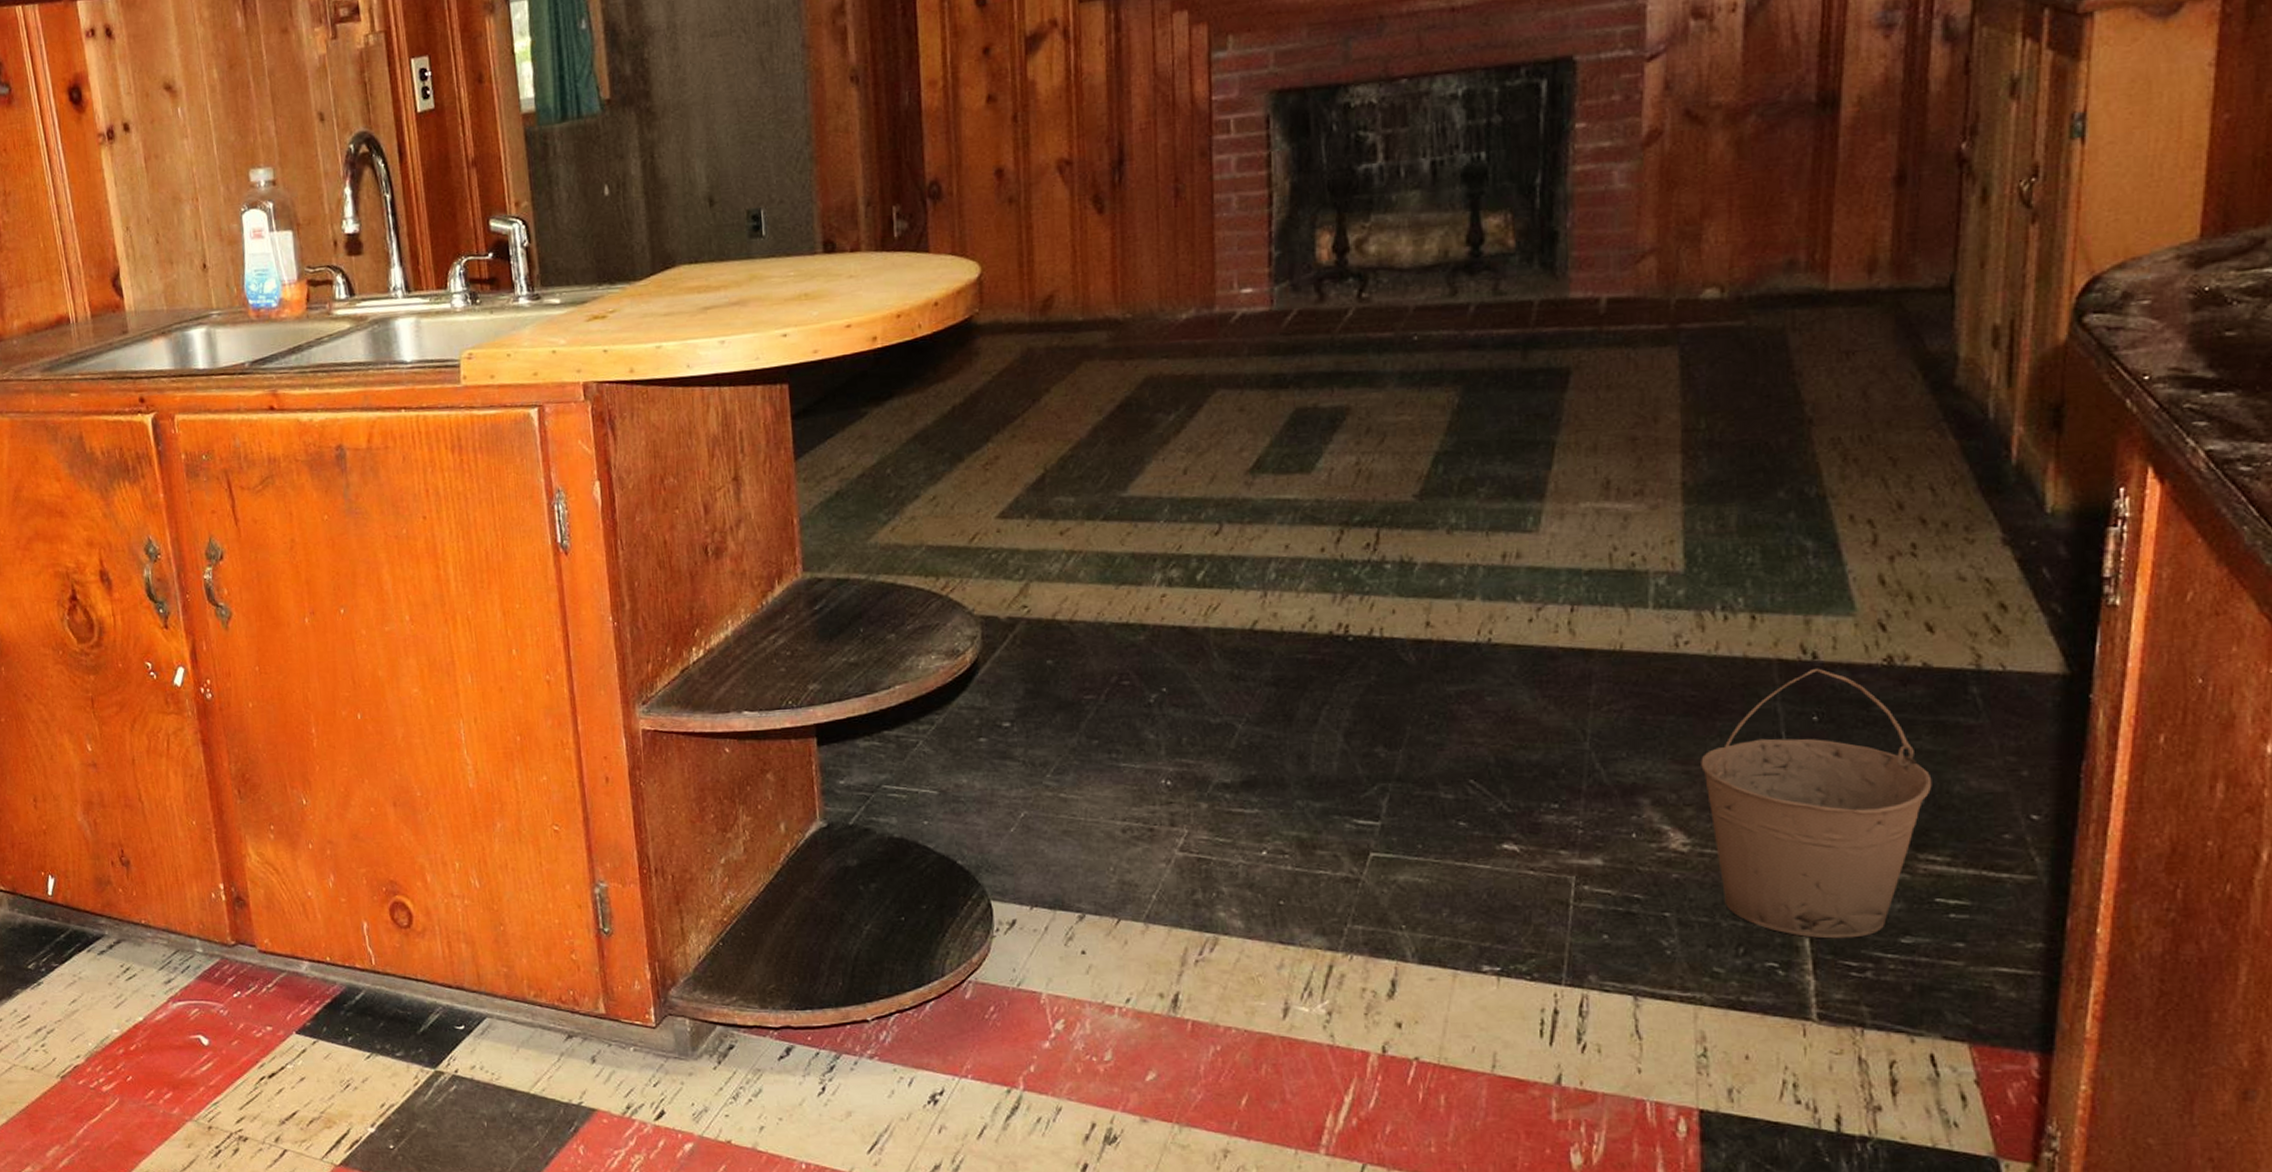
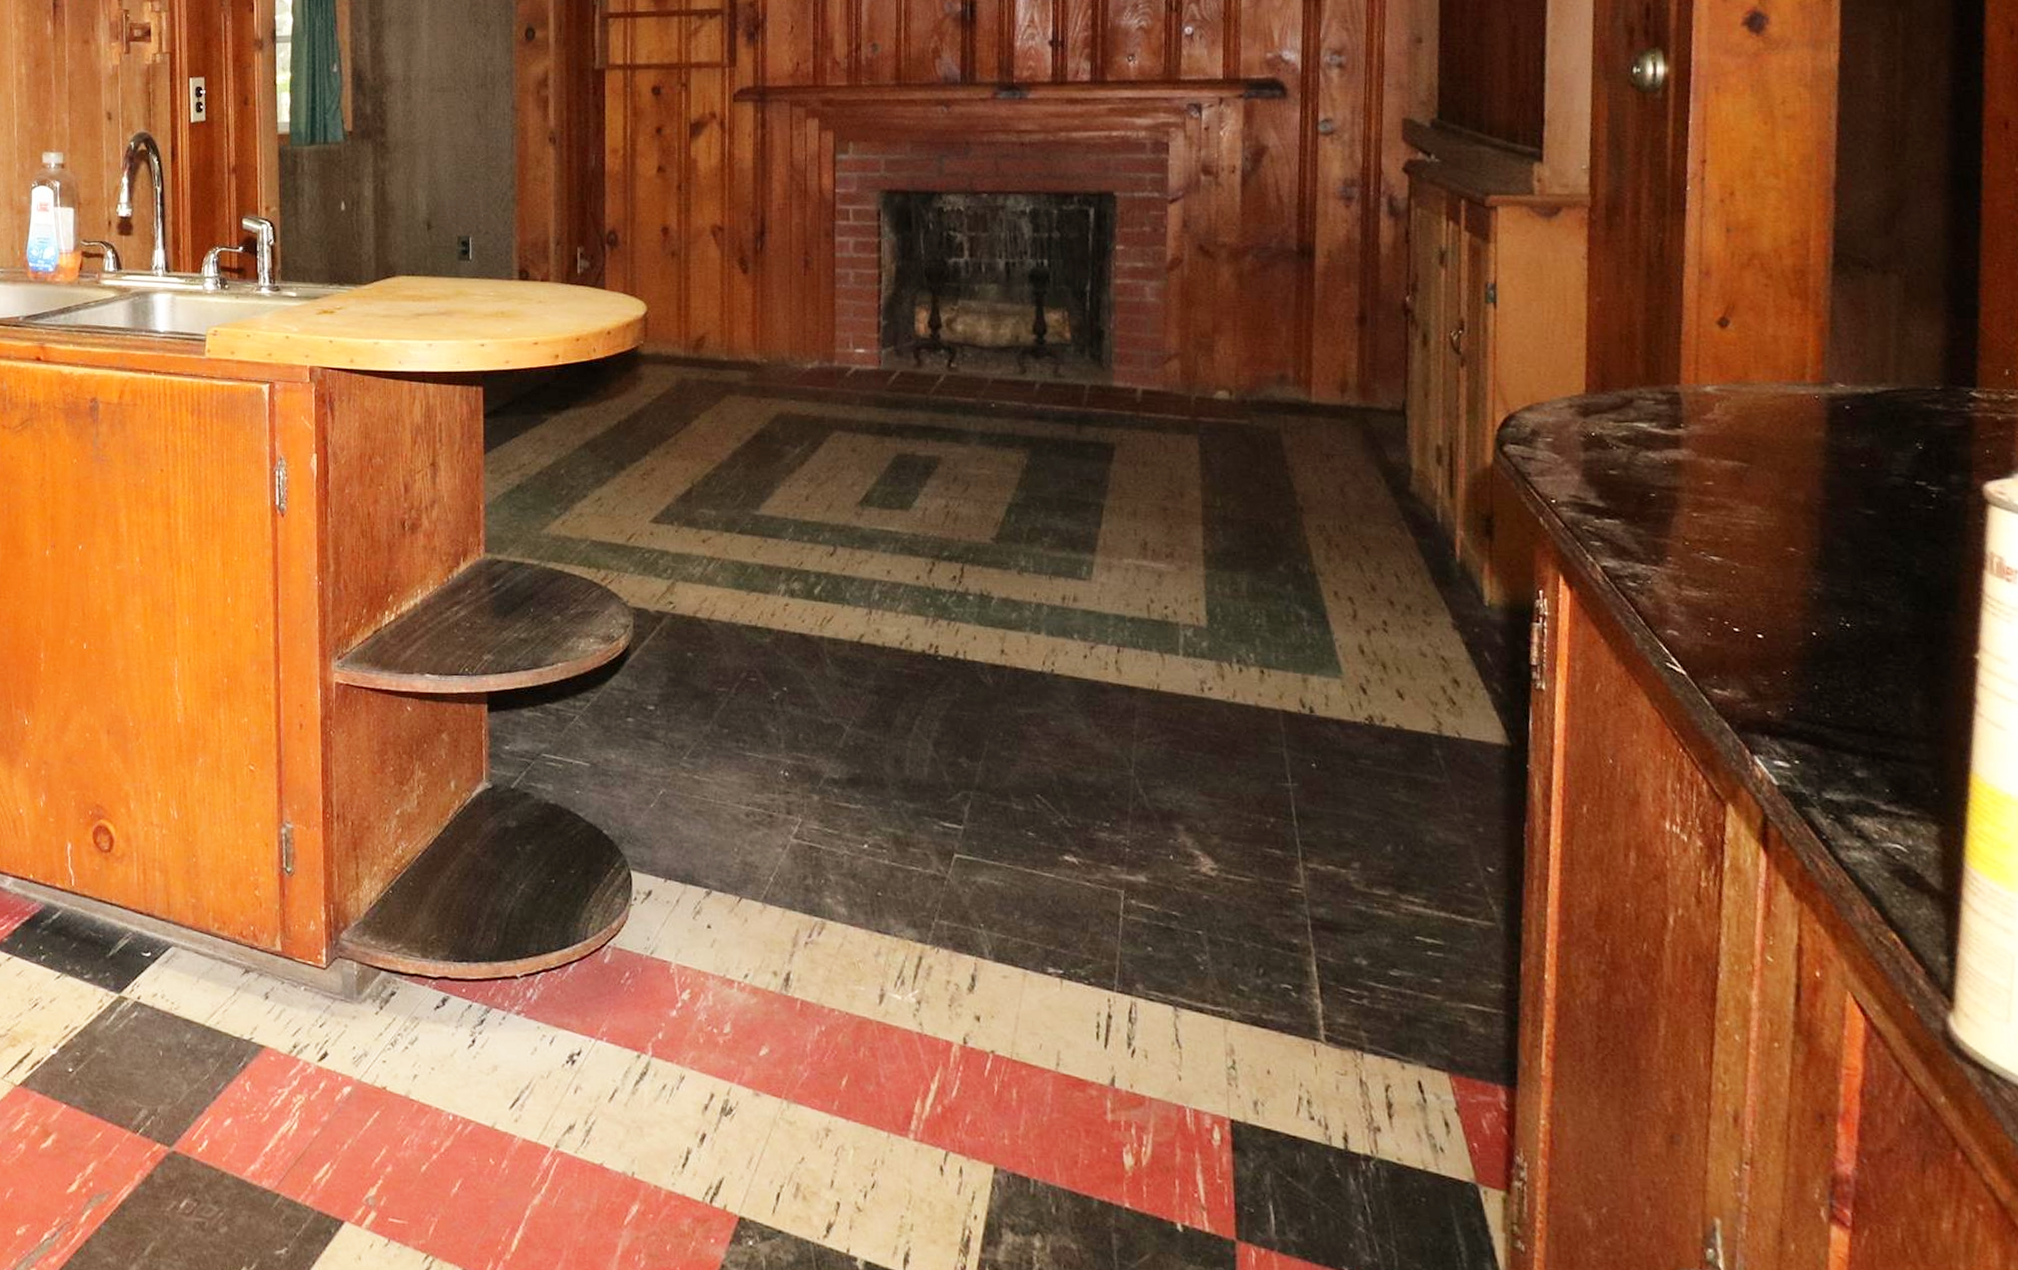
bucket: present [1701,668,1932,939] -> none [1224,721,1409,967]

